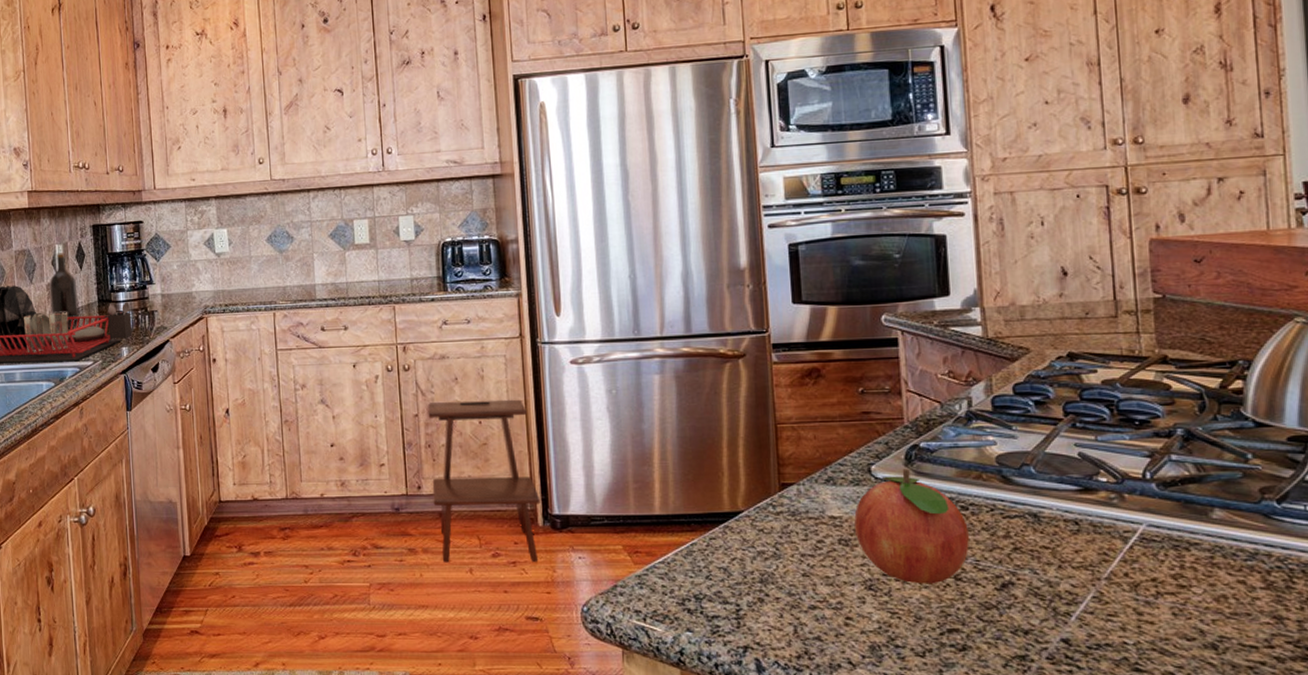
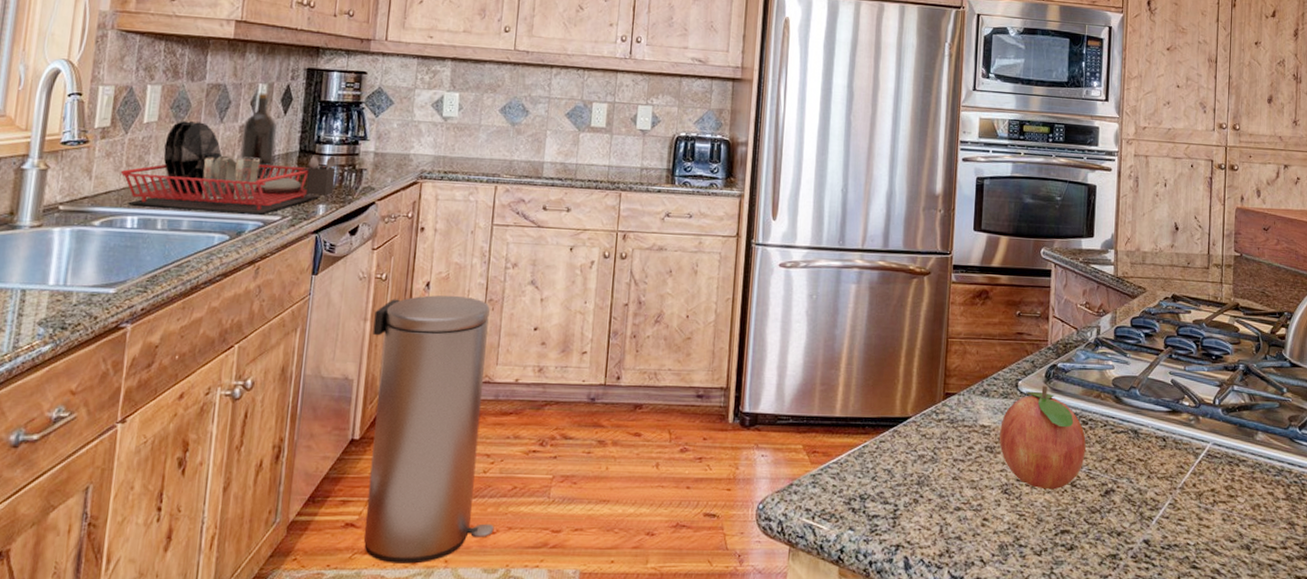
pedal bin: none [185,419,323,666] -> present [363,295,494,564]
step stool: present [427,399,541,563] -> none [630,293,734,458]

